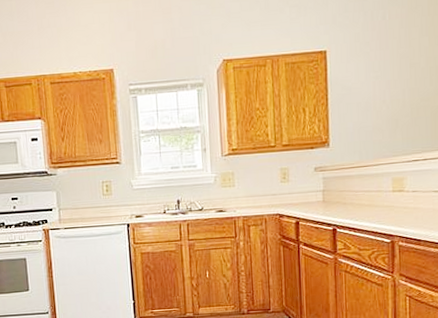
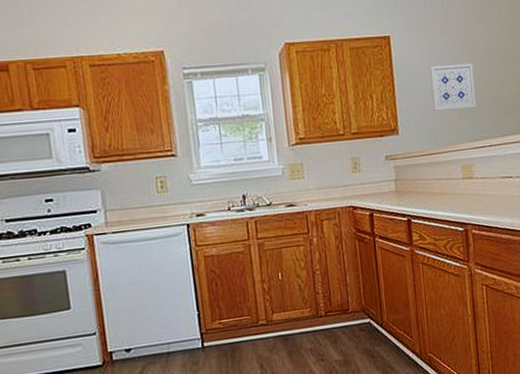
wall art: none [365,77,412,125] -> present [430,64,476,111]

